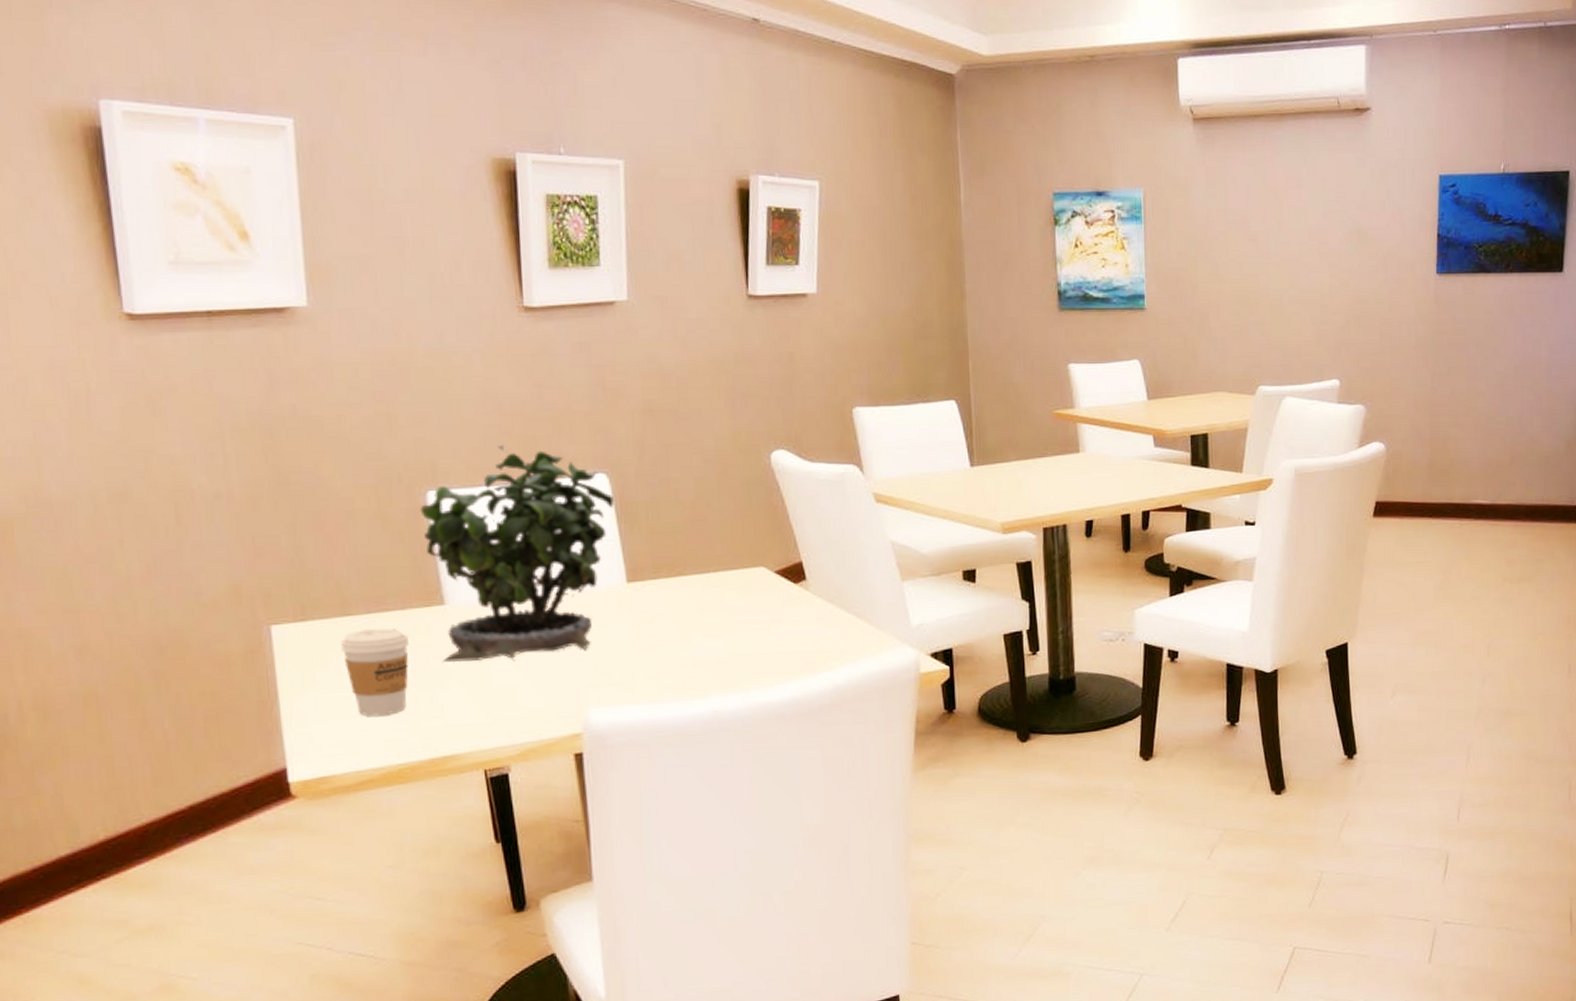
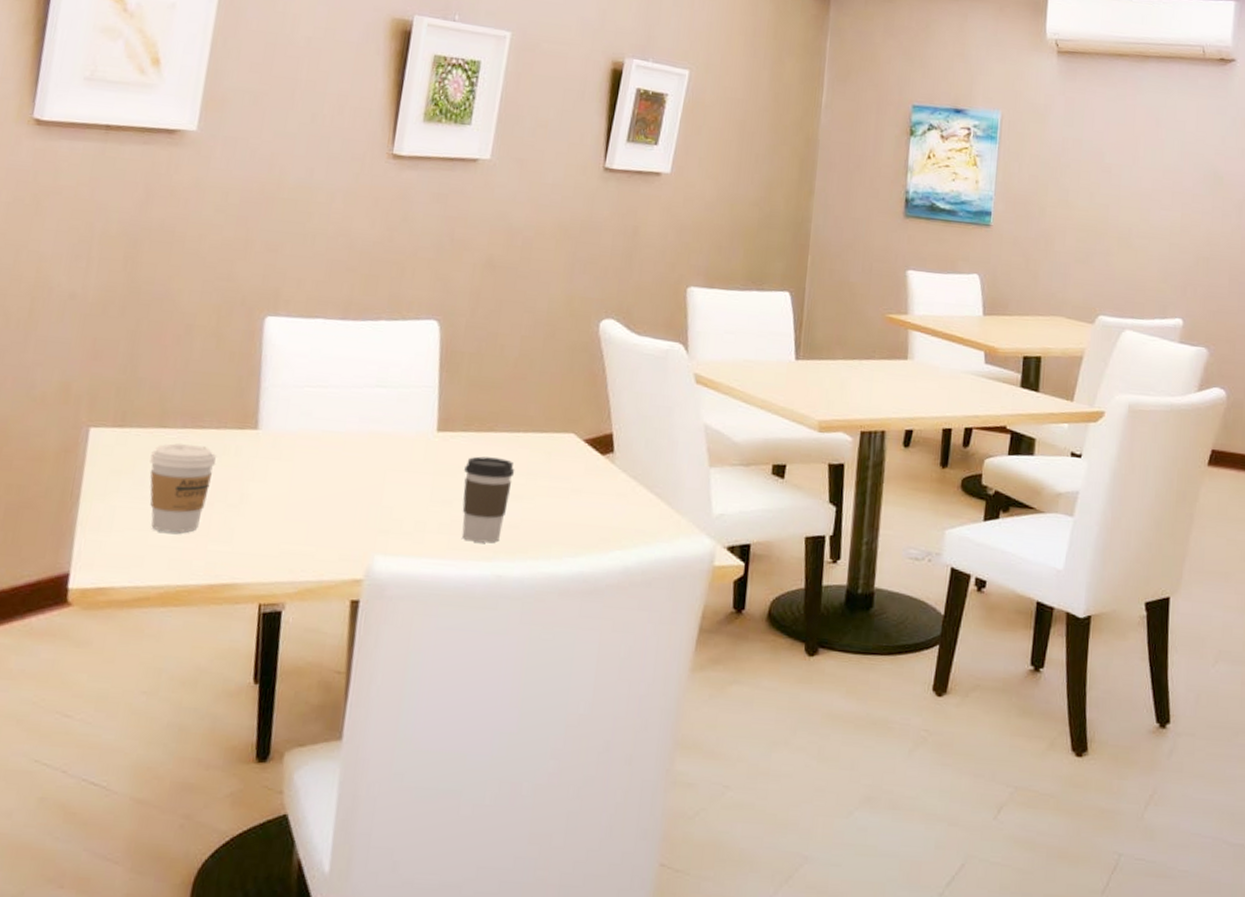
potted plant: present [420,444,614,663] -> none [243,280,441,494]
coffee cup: none [661,600,712,683] -> present [461,456,515,543]

